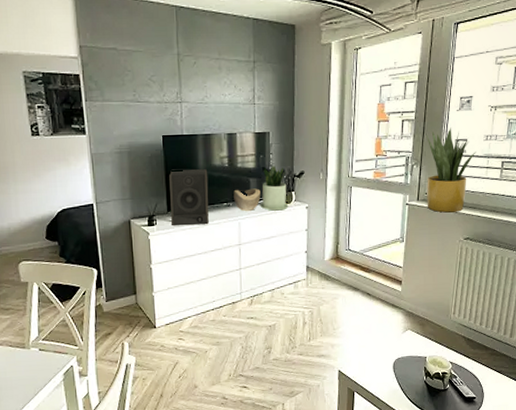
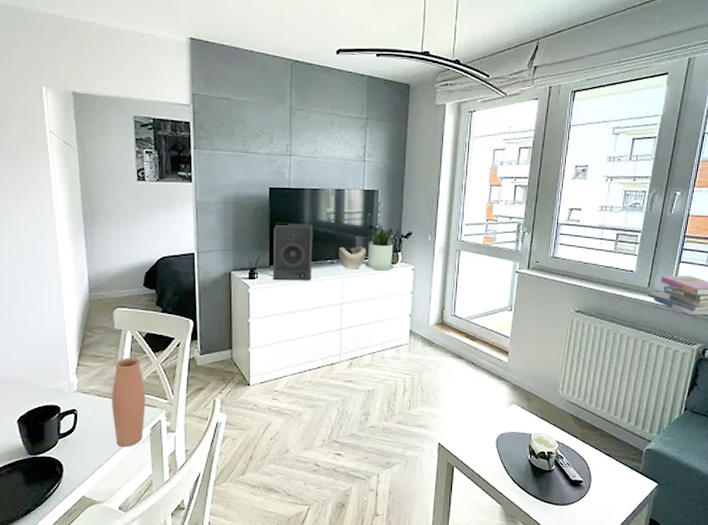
vase: none [23,307,58,393] -> present [112,356,146,447]
planter: present [425,127,476,213] -> none [537,196,590,283]

